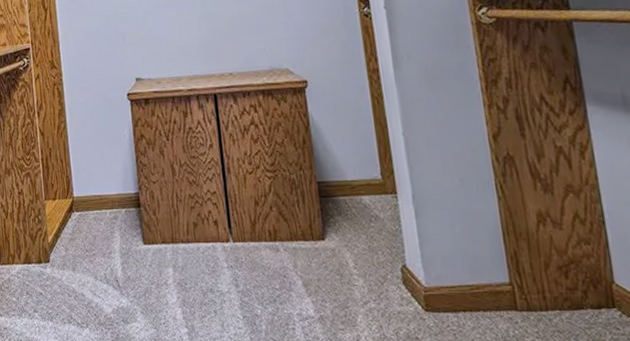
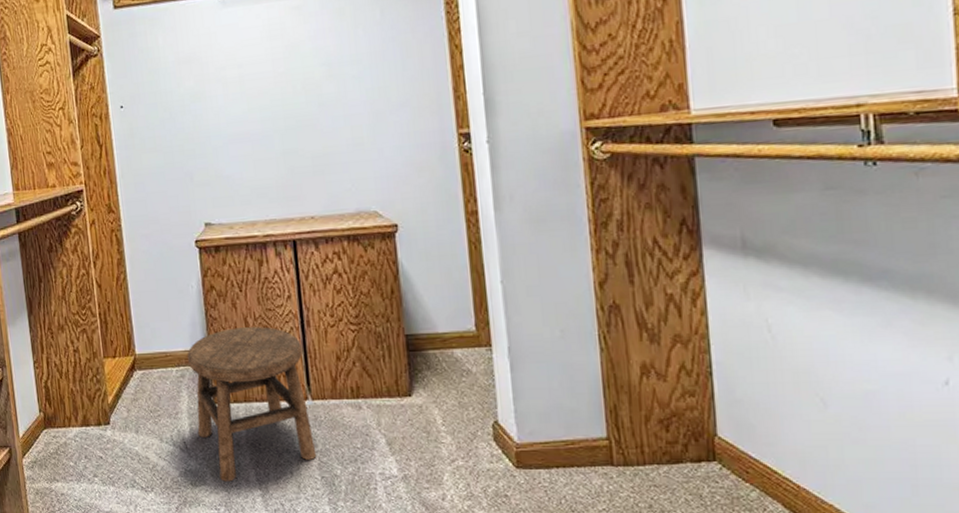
stool: none [119,173,239,319] -> present [187,326,317,482]

